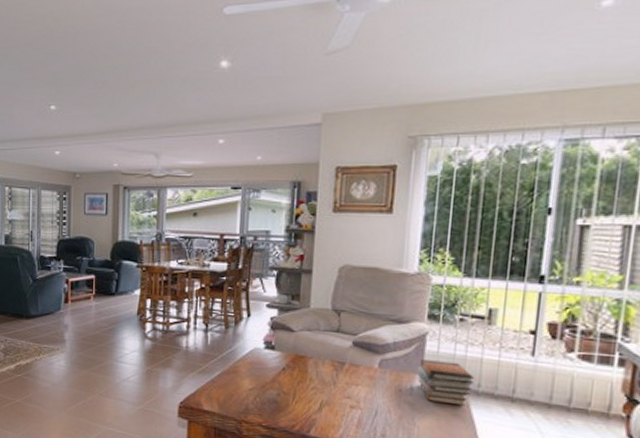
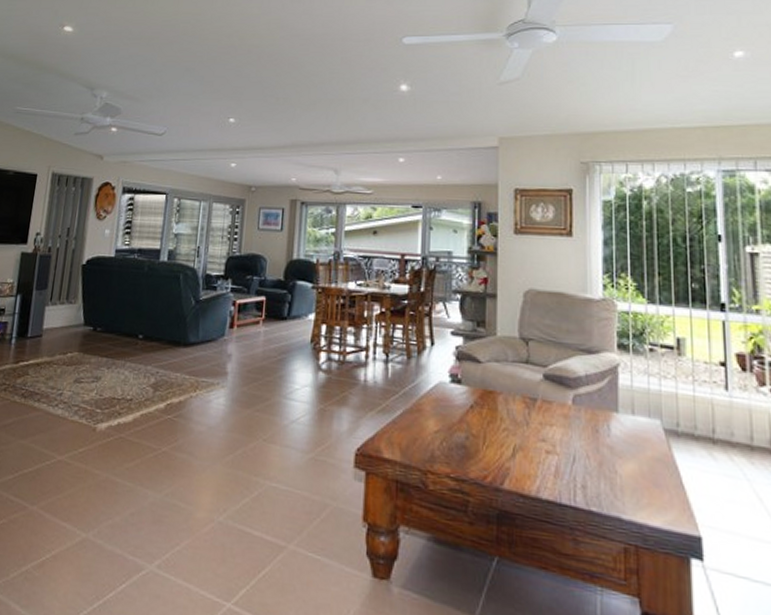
book stack: present [417,359,474,406] -> none [613,395,672,449]

